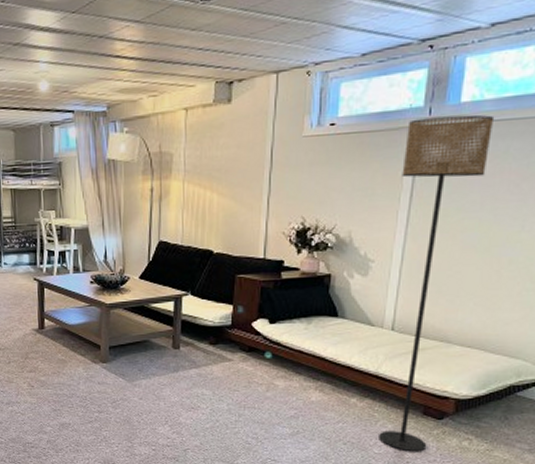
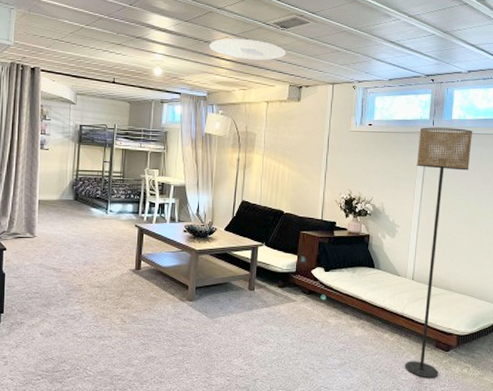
ceiling light: none [105,24,209,55] -> present [209,38,286,61]

